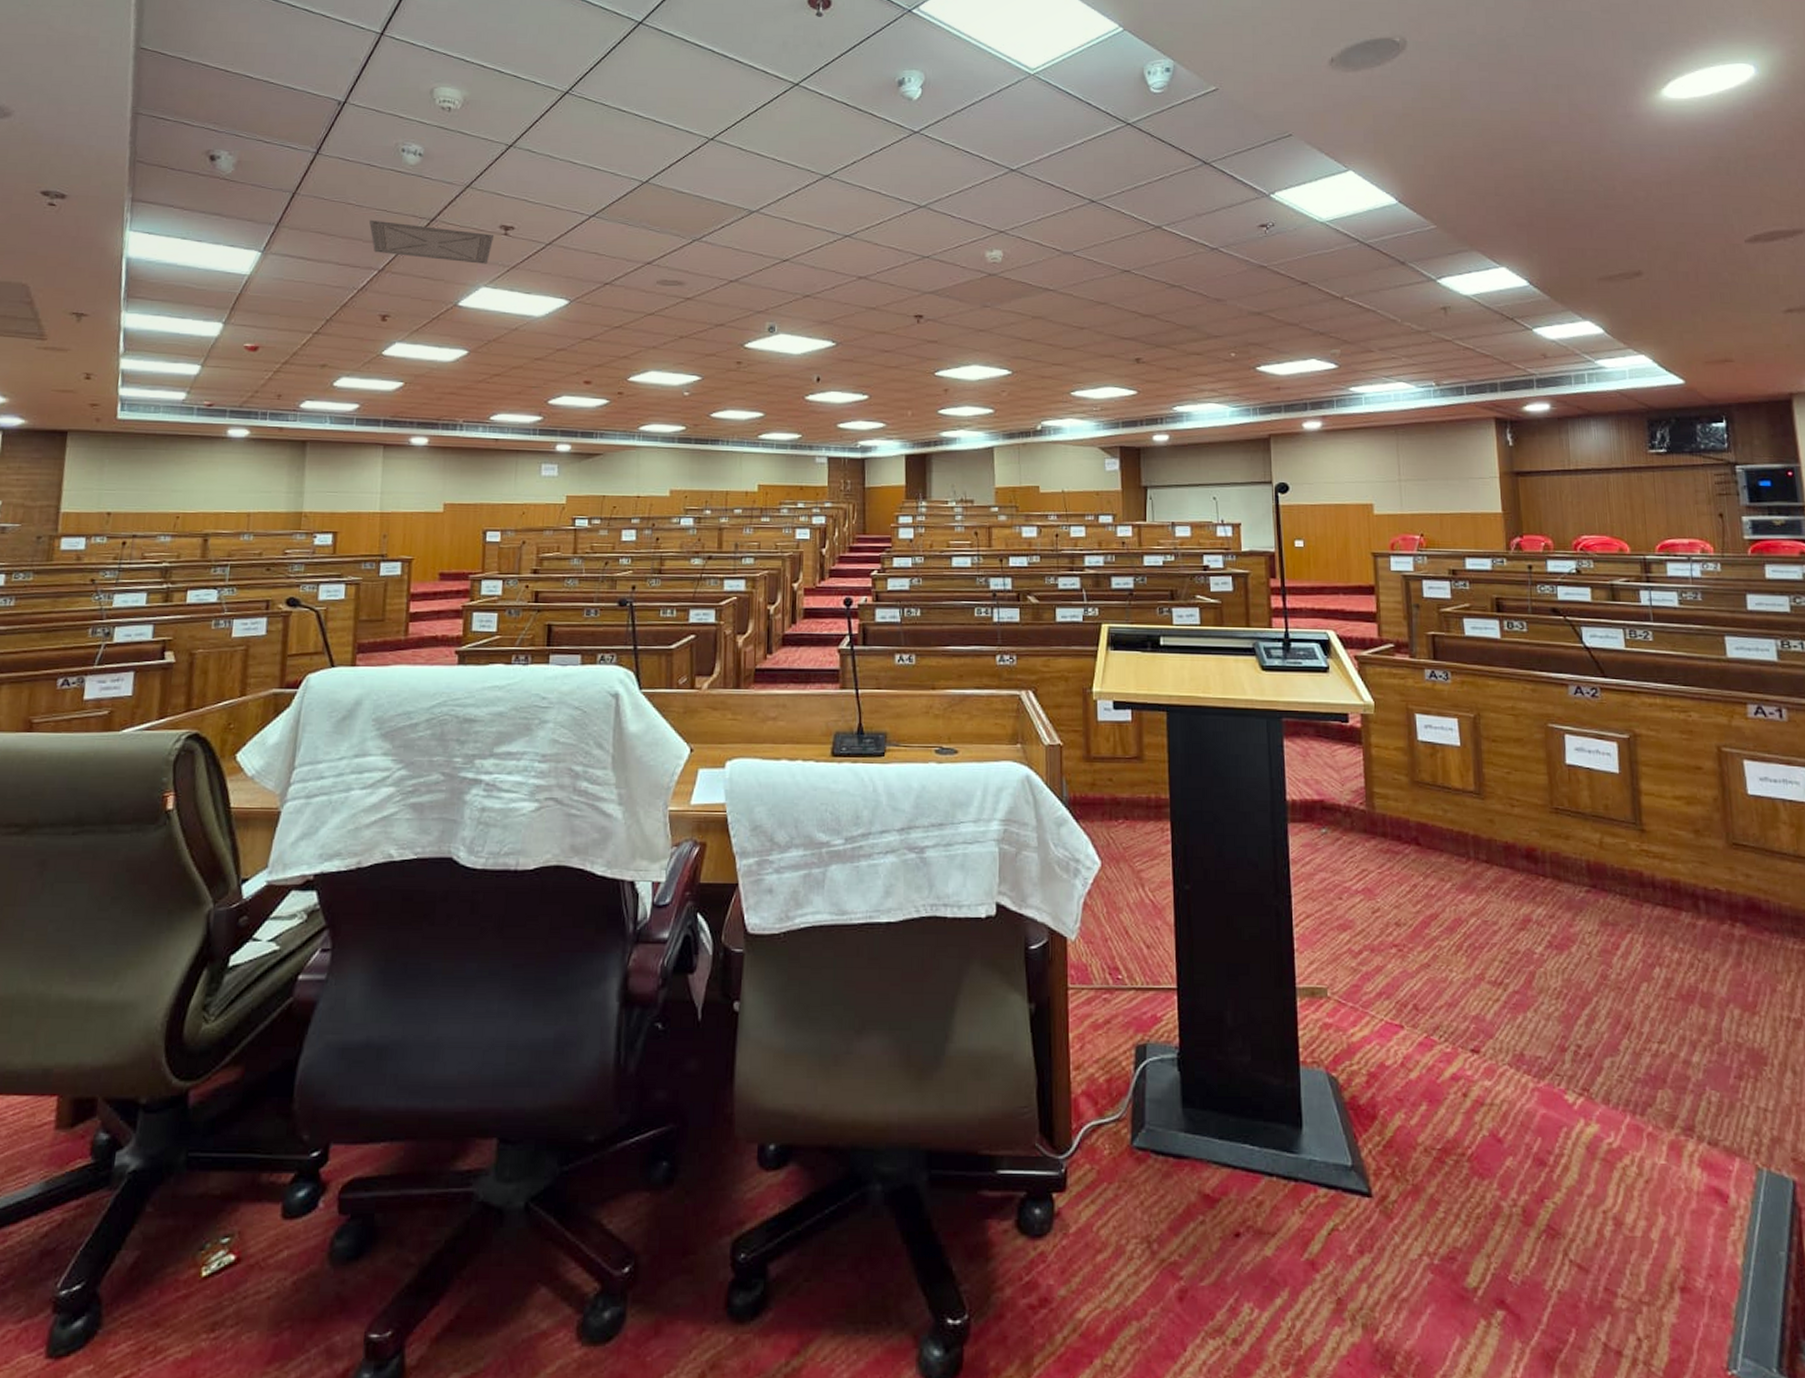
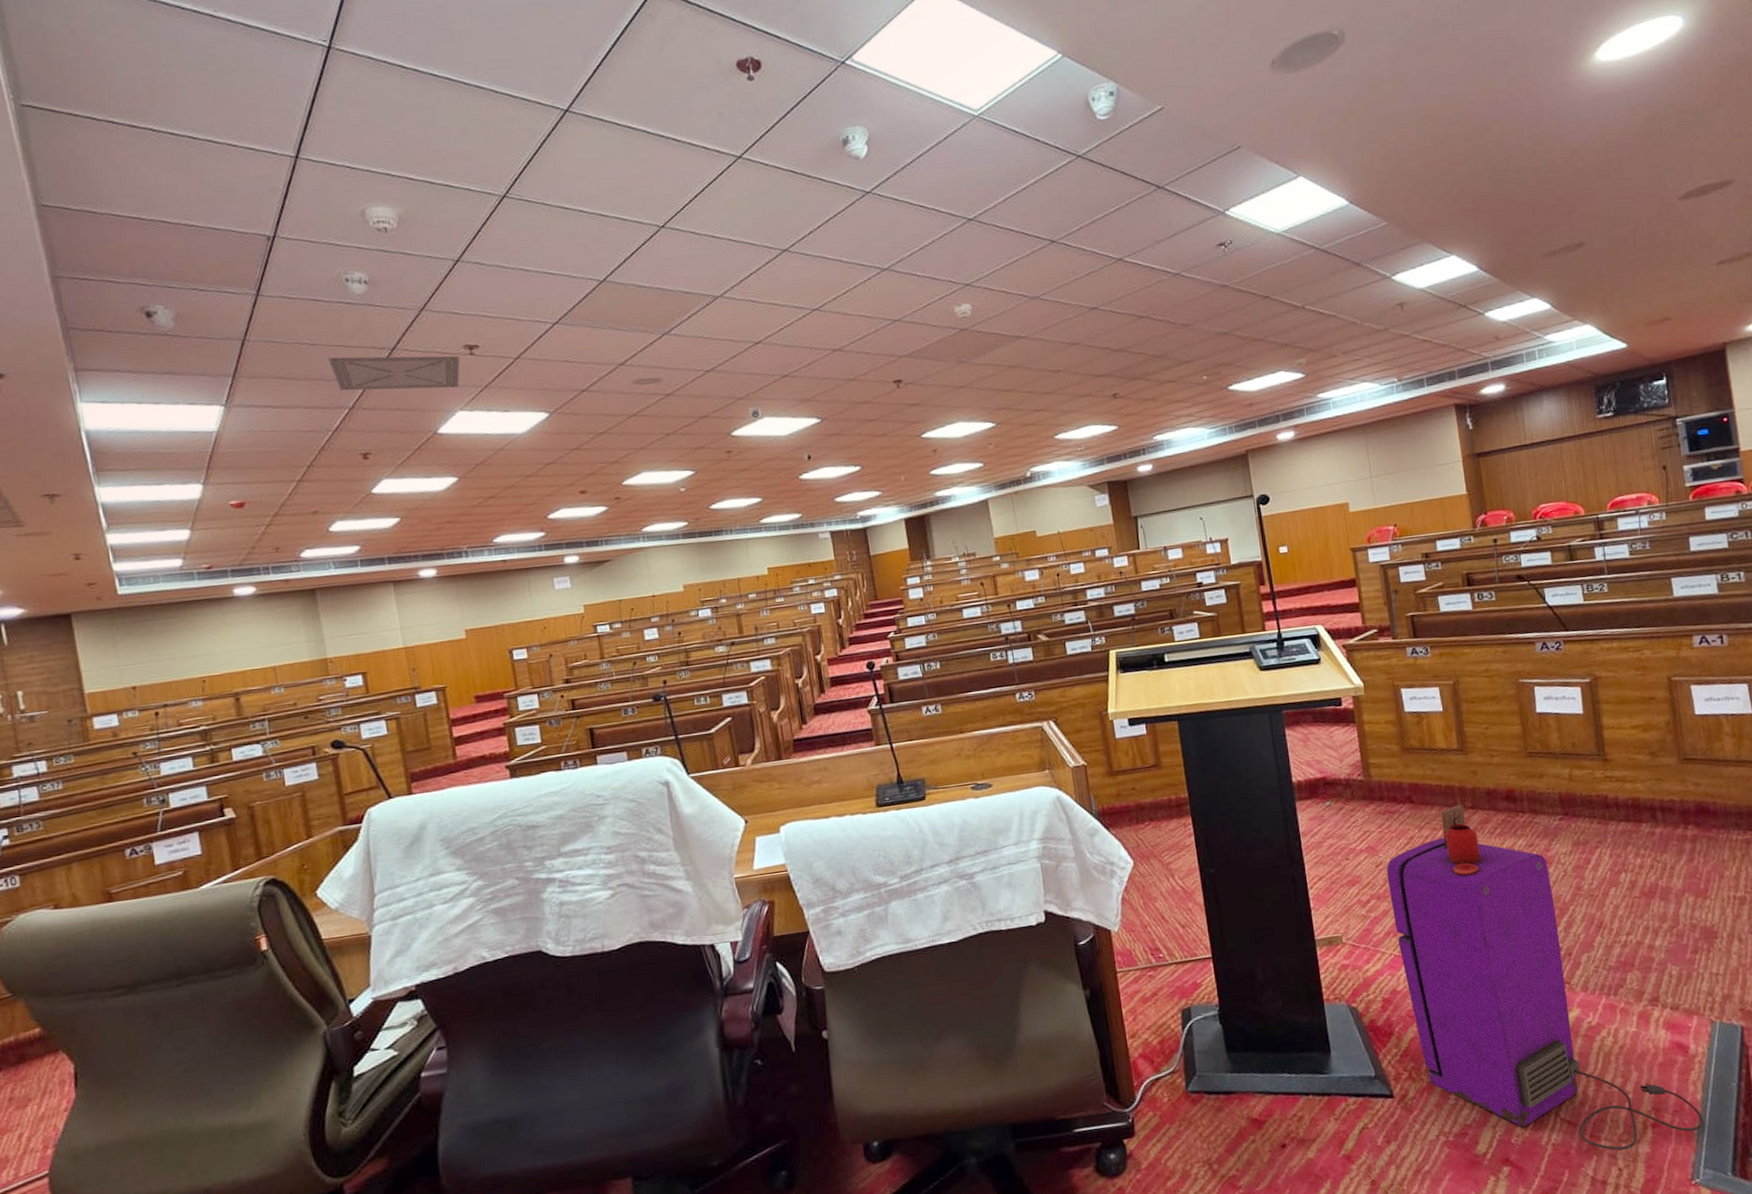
air purifier: none [1383,856,1746,1314] -> present [1386,804,1705,1151]

